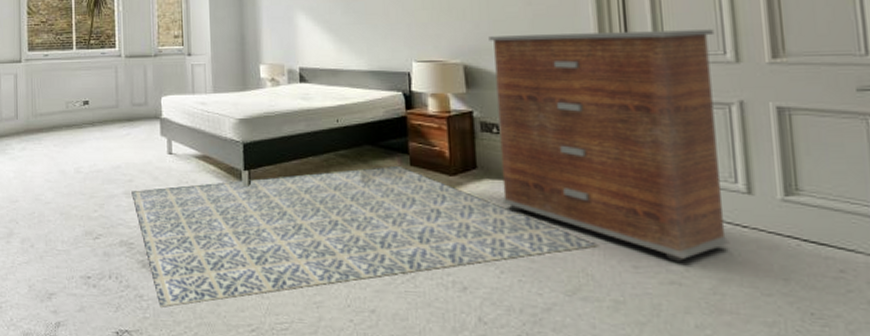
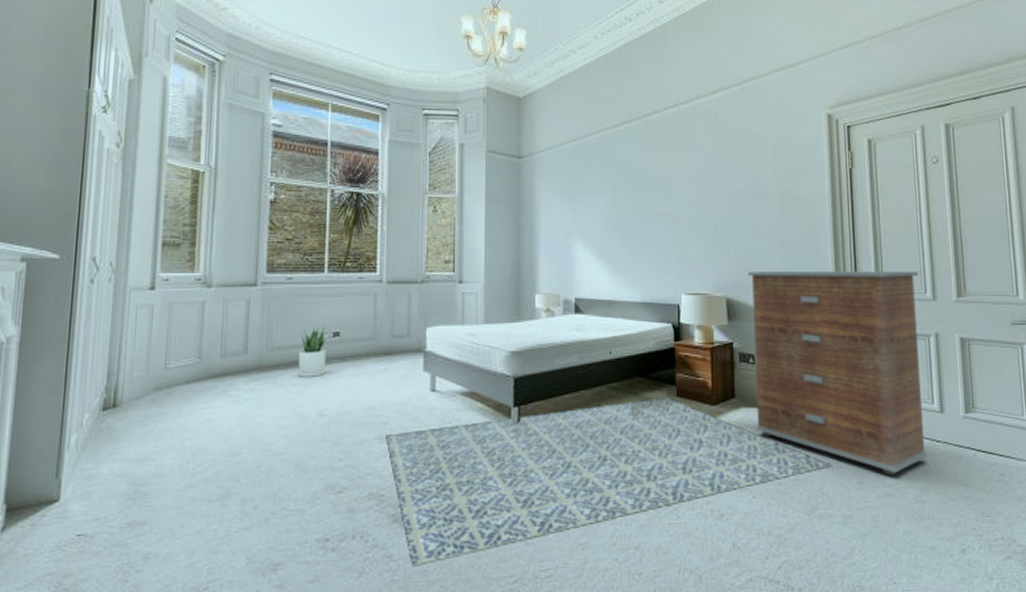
planter: none [58,96,79,139] -> present [298,326,327,377]

